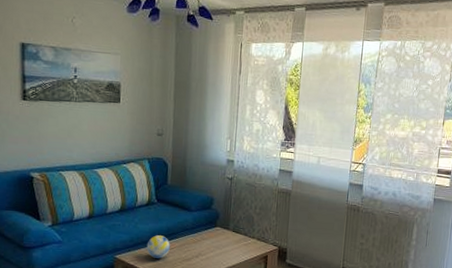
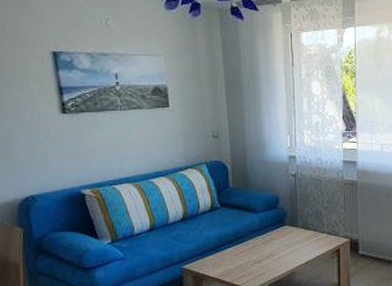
decorative ball: present [146,235,170,258] -> none [214,240,239,264]

